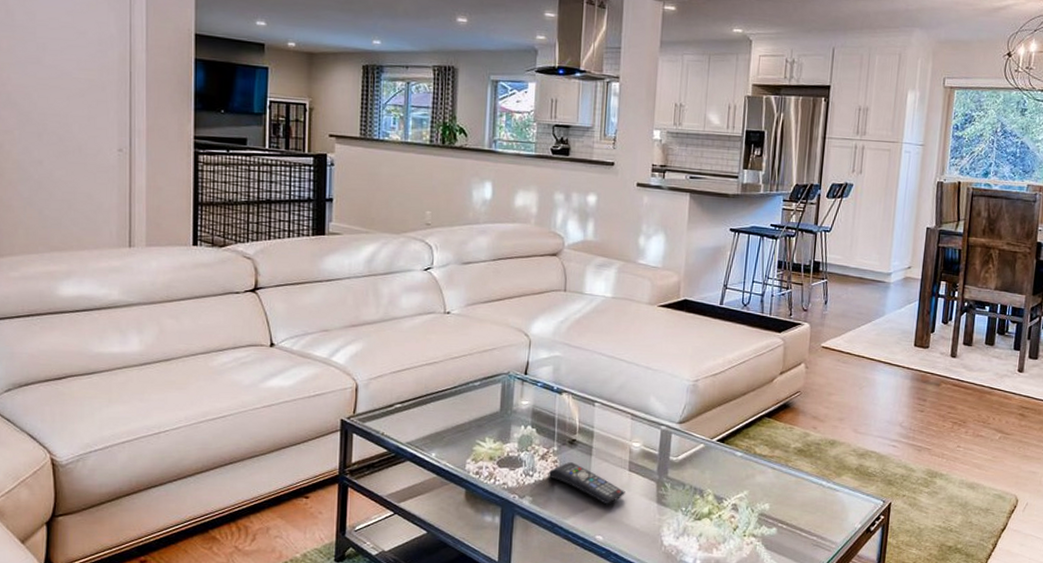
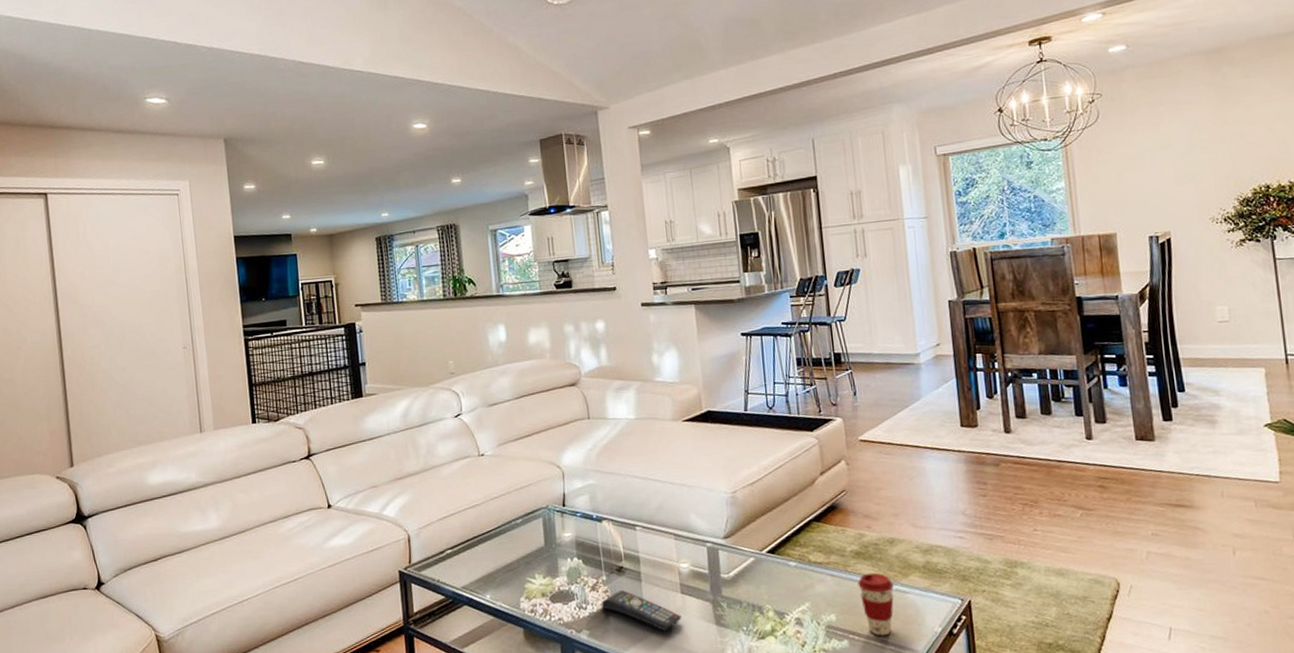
coffee cup: none [795,469,827,527] -> present [858,572,894,636]

